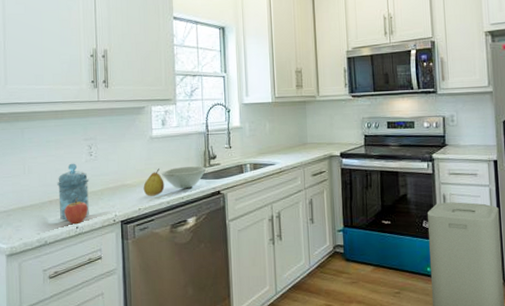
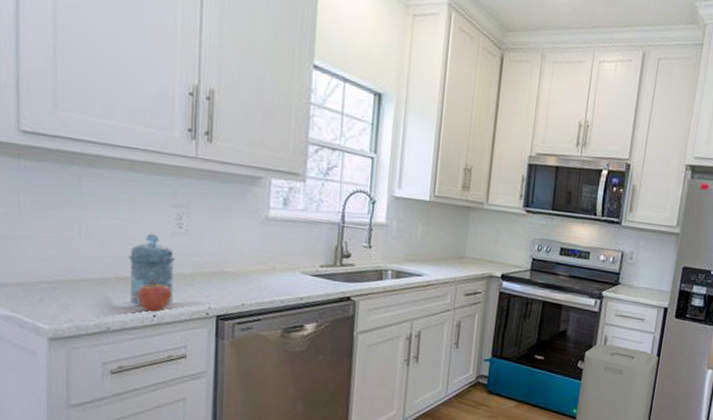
fruit: present [143,168,165,196] -> none [250,258,279,292]
bowl: present [161,166,206,189] -> none [275,260,336,289]

